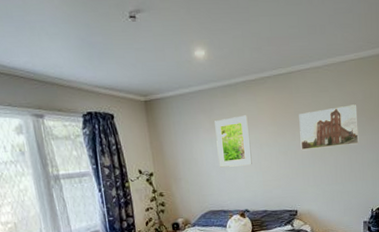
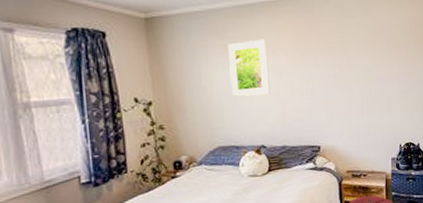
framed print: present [299,104,359,151] -> none [322,32,386,80]

